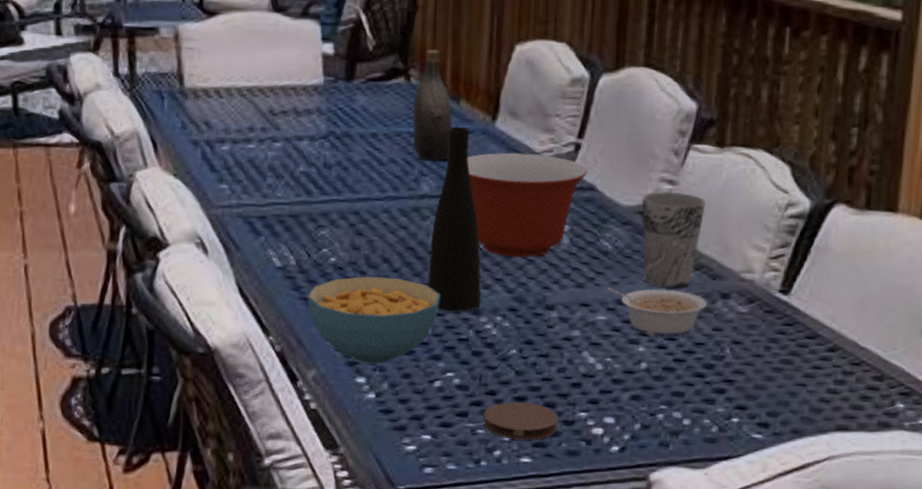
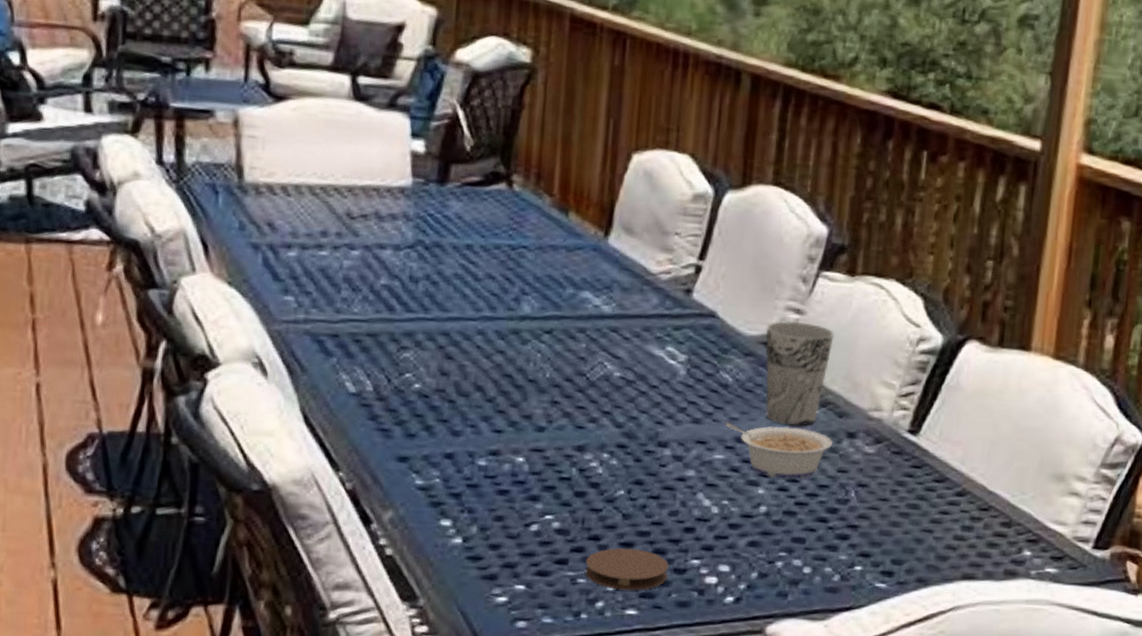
cereal bowl: present [307,276,441,364] -> none [385,405,541,505]
water jug: present [412,49,453,161] -> none [514,153,560,278]
vase: present [427,126,481,312] -> none [526,240,587,448]
mixing bowl: present [467,152,588,258] -> none [575,272,708,389]

